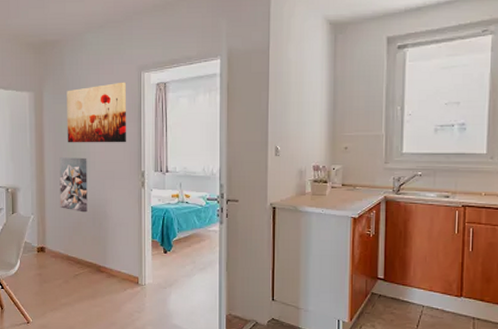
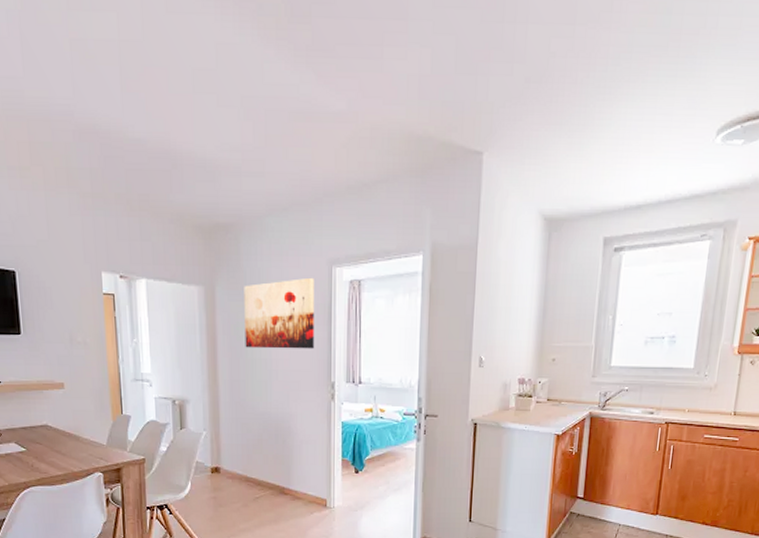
wall art: present [59,157,88,213] -> none [236,365,269,428]

